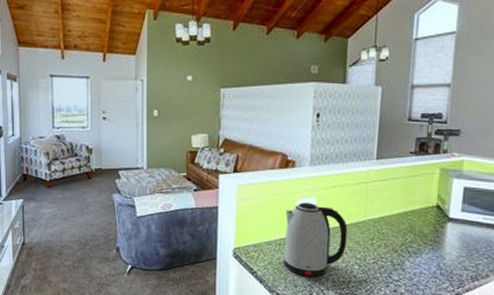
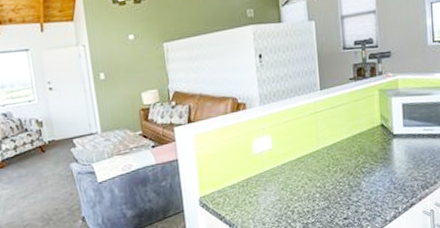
kettle: present [283,203,348,277] -> none [243,141,306,213]

